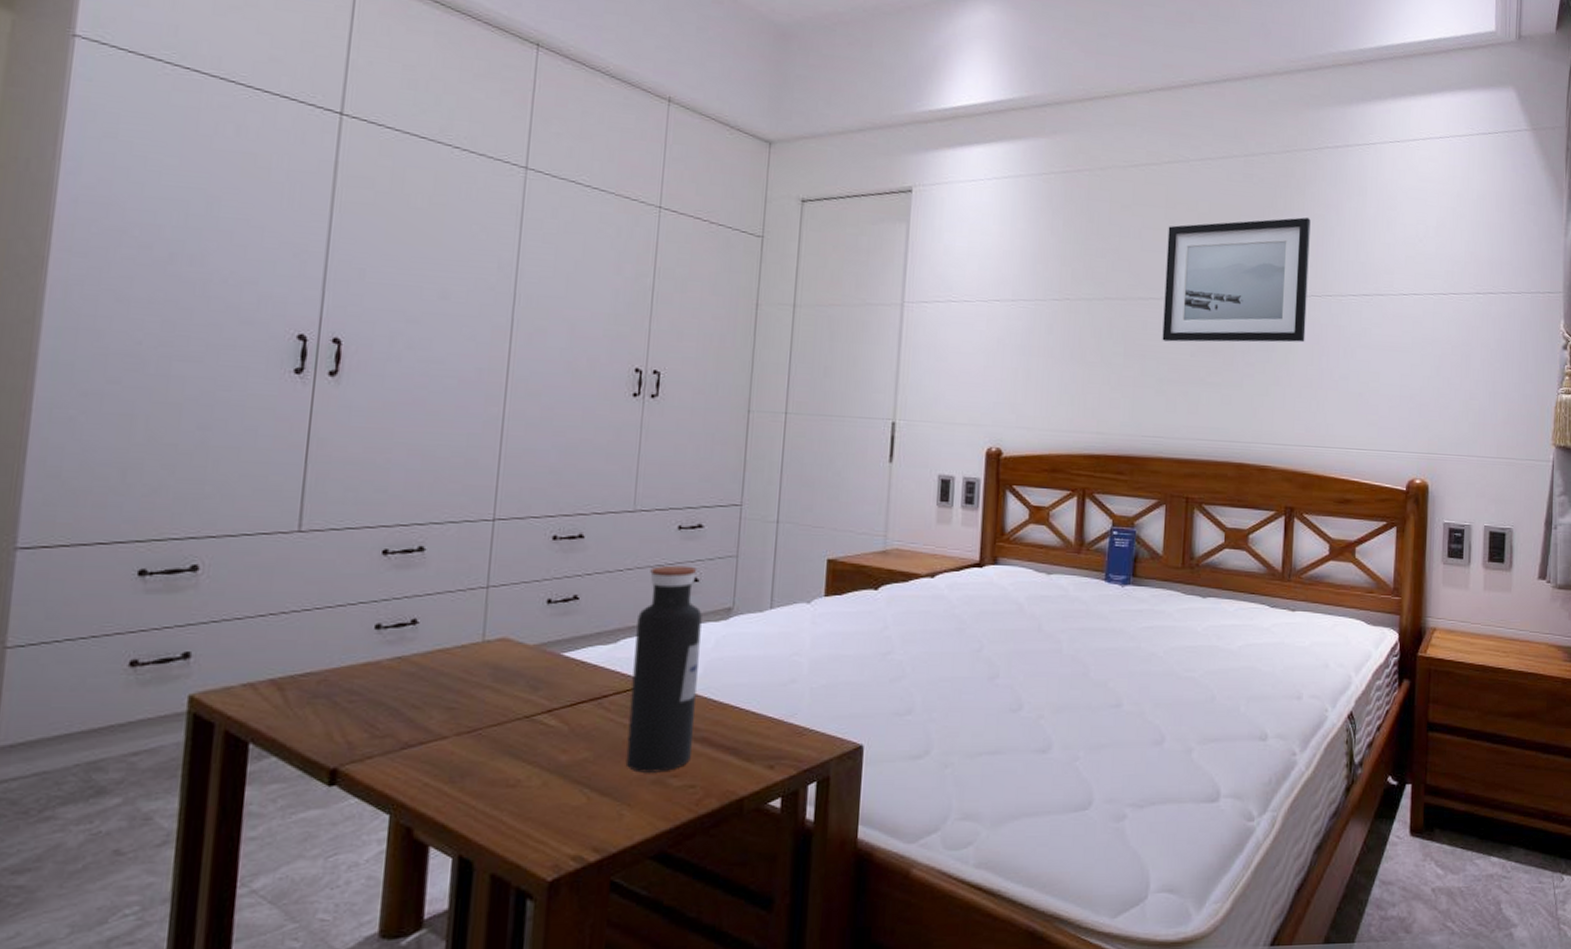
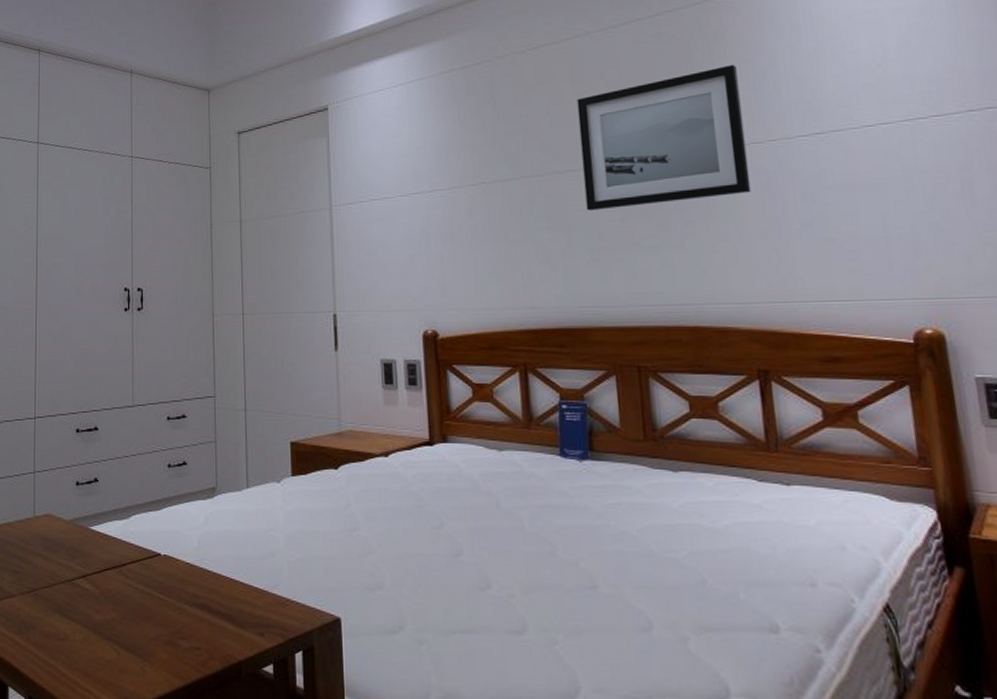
water bottle: present [625,565,702,773] -> none [143,451,194,634]

